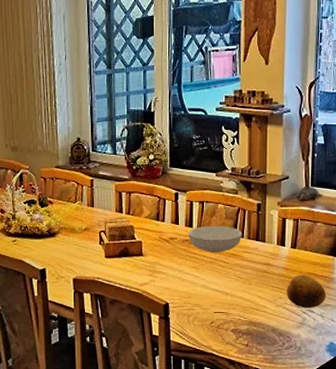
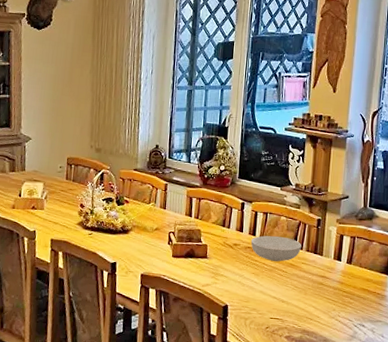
fruit: present [287,274,327,309] -> none [340,289,378,323]

